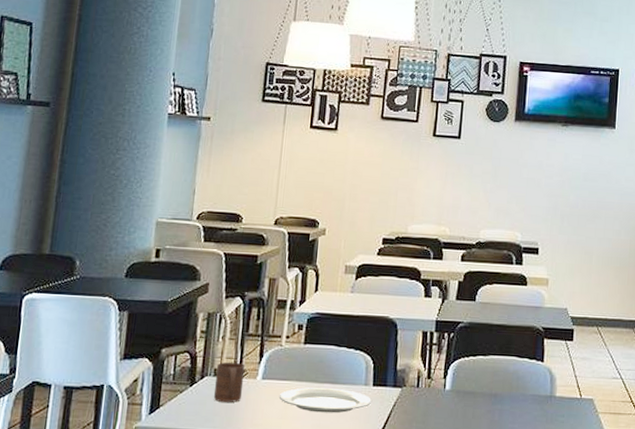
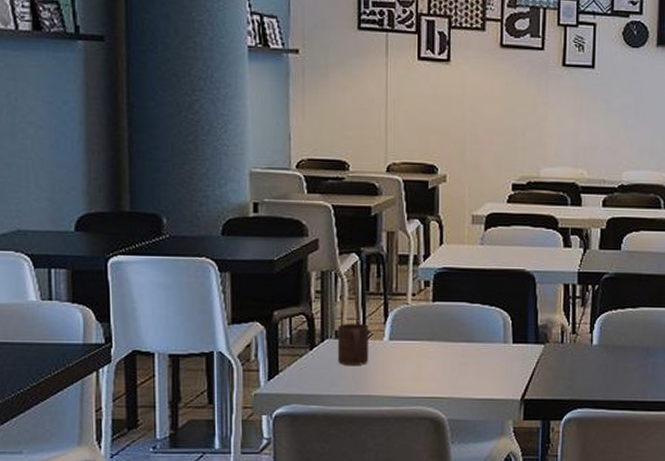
plate: present [278,387,373,413] -> none [409,346,513,373]

